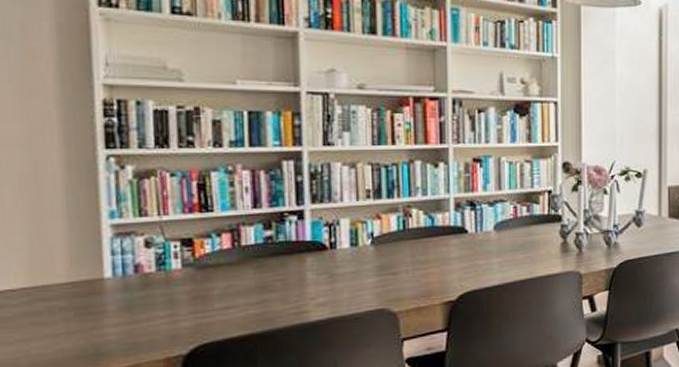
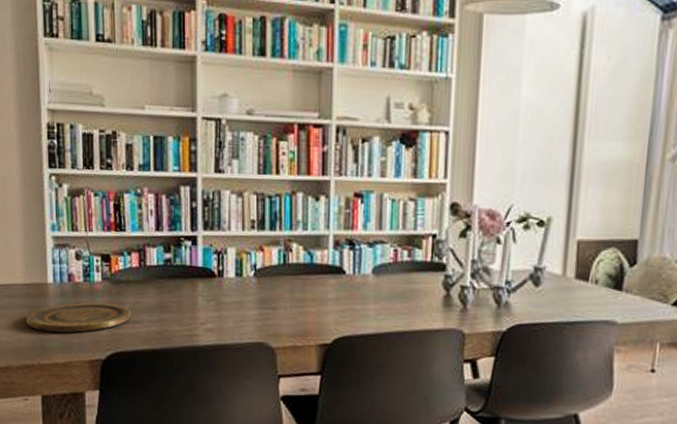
plate: none [72,291,223,335] -> present [27,302,132,333]

